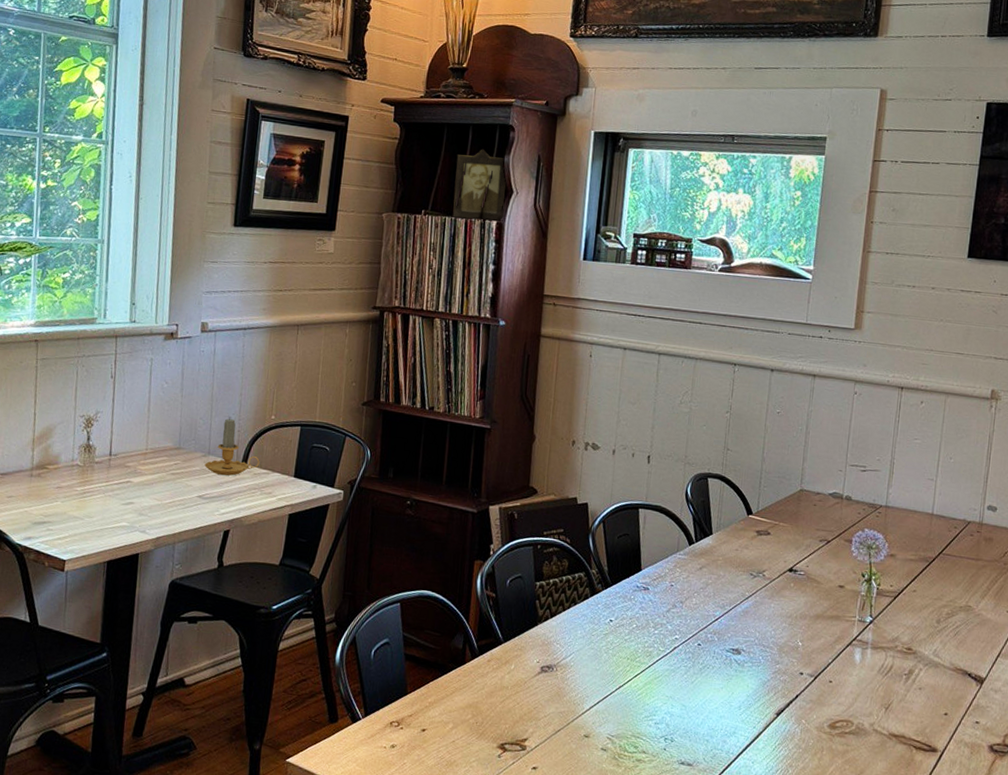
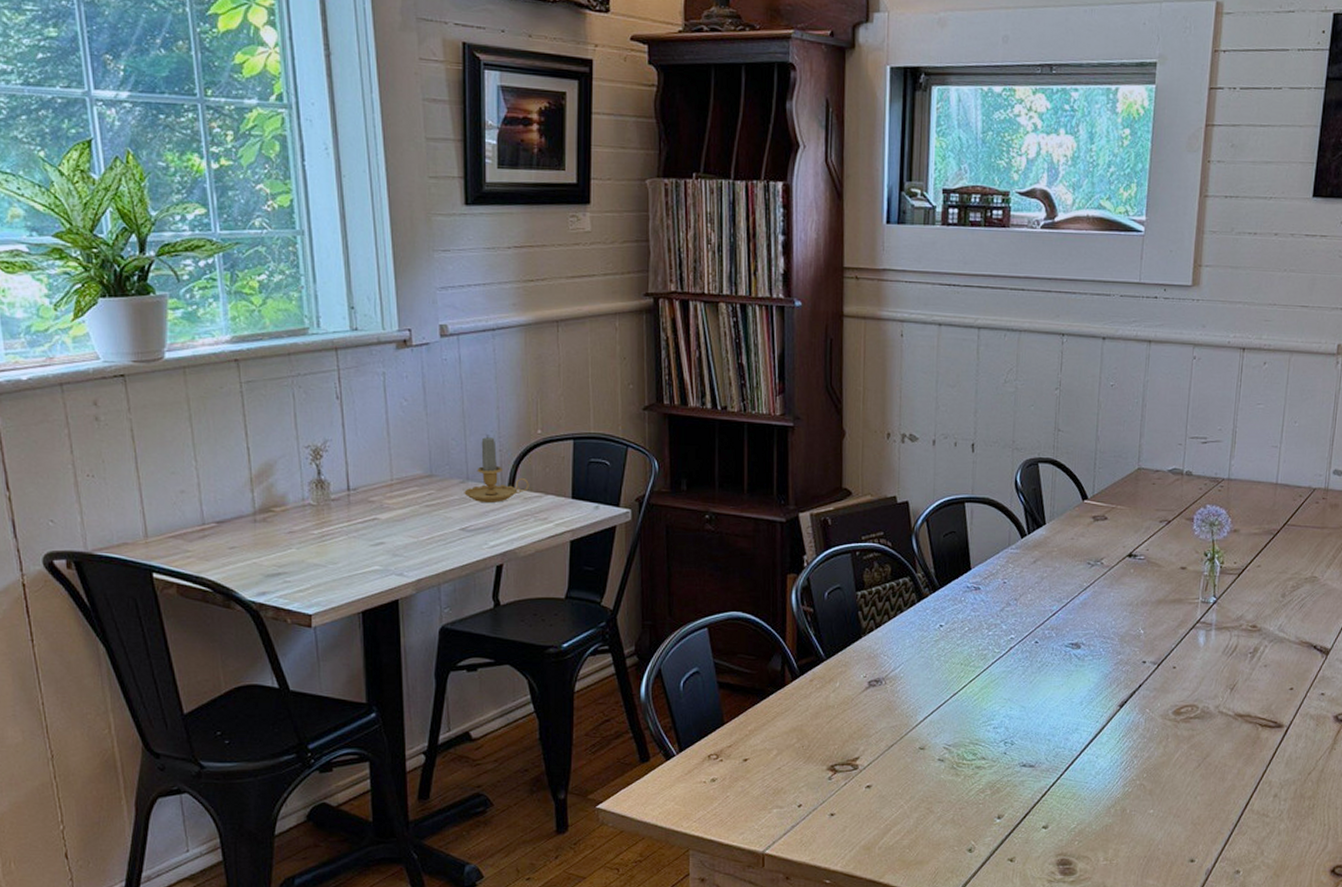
photo frame: present [452,149,507,221] -> none [728,94,792,182]

